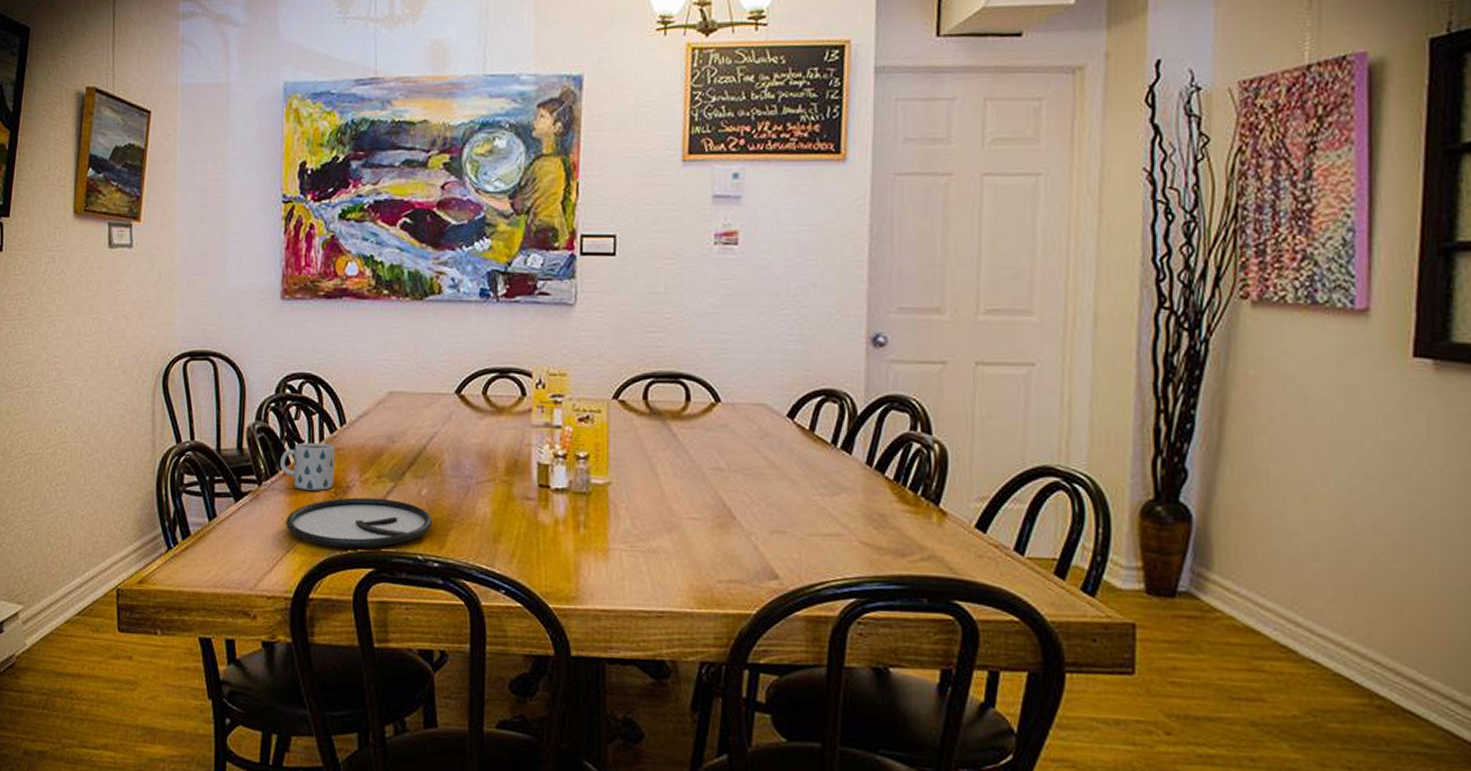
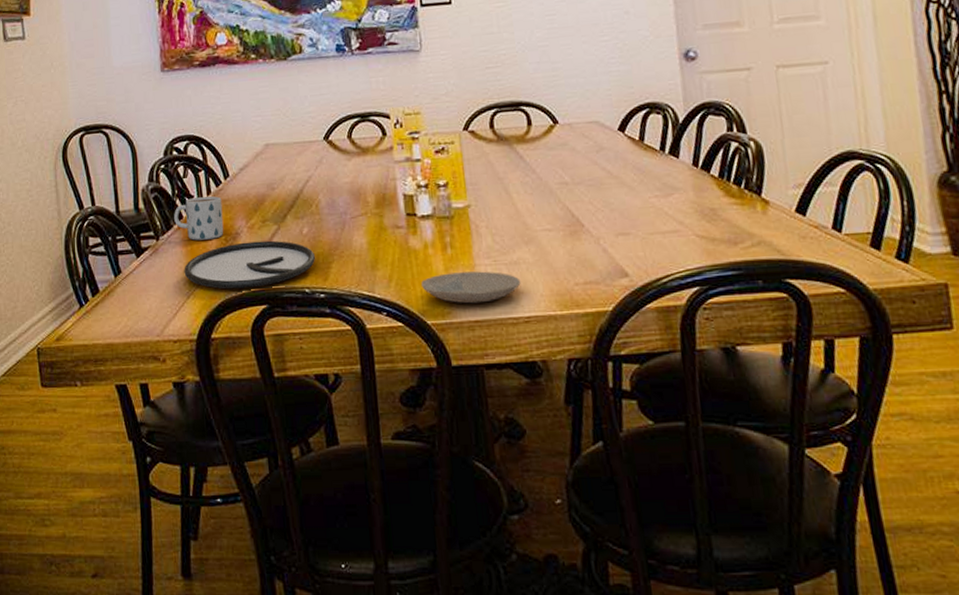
plate: none [547,554,658,591] -> present [421,271,521,304]

